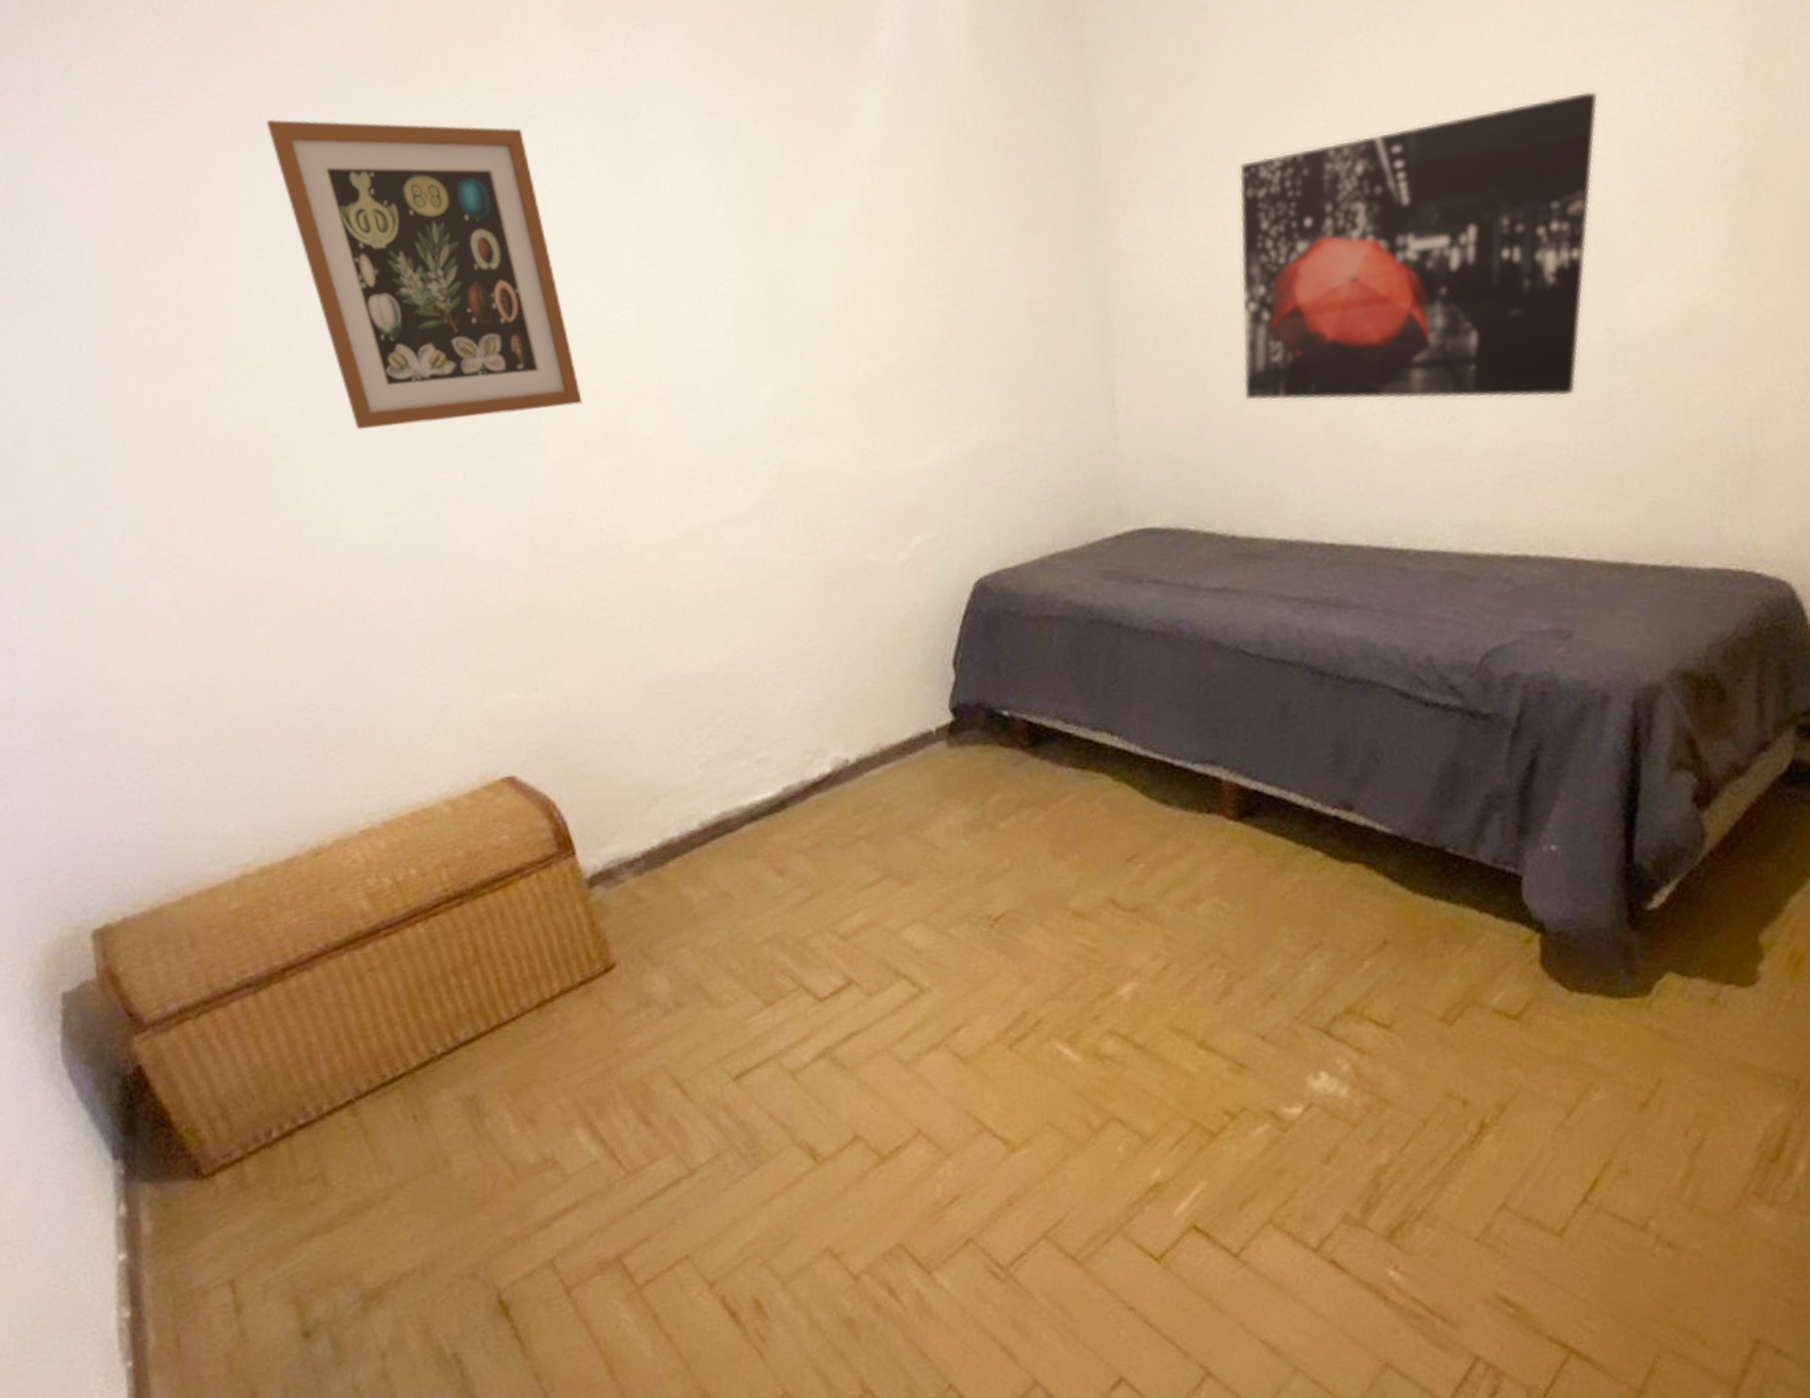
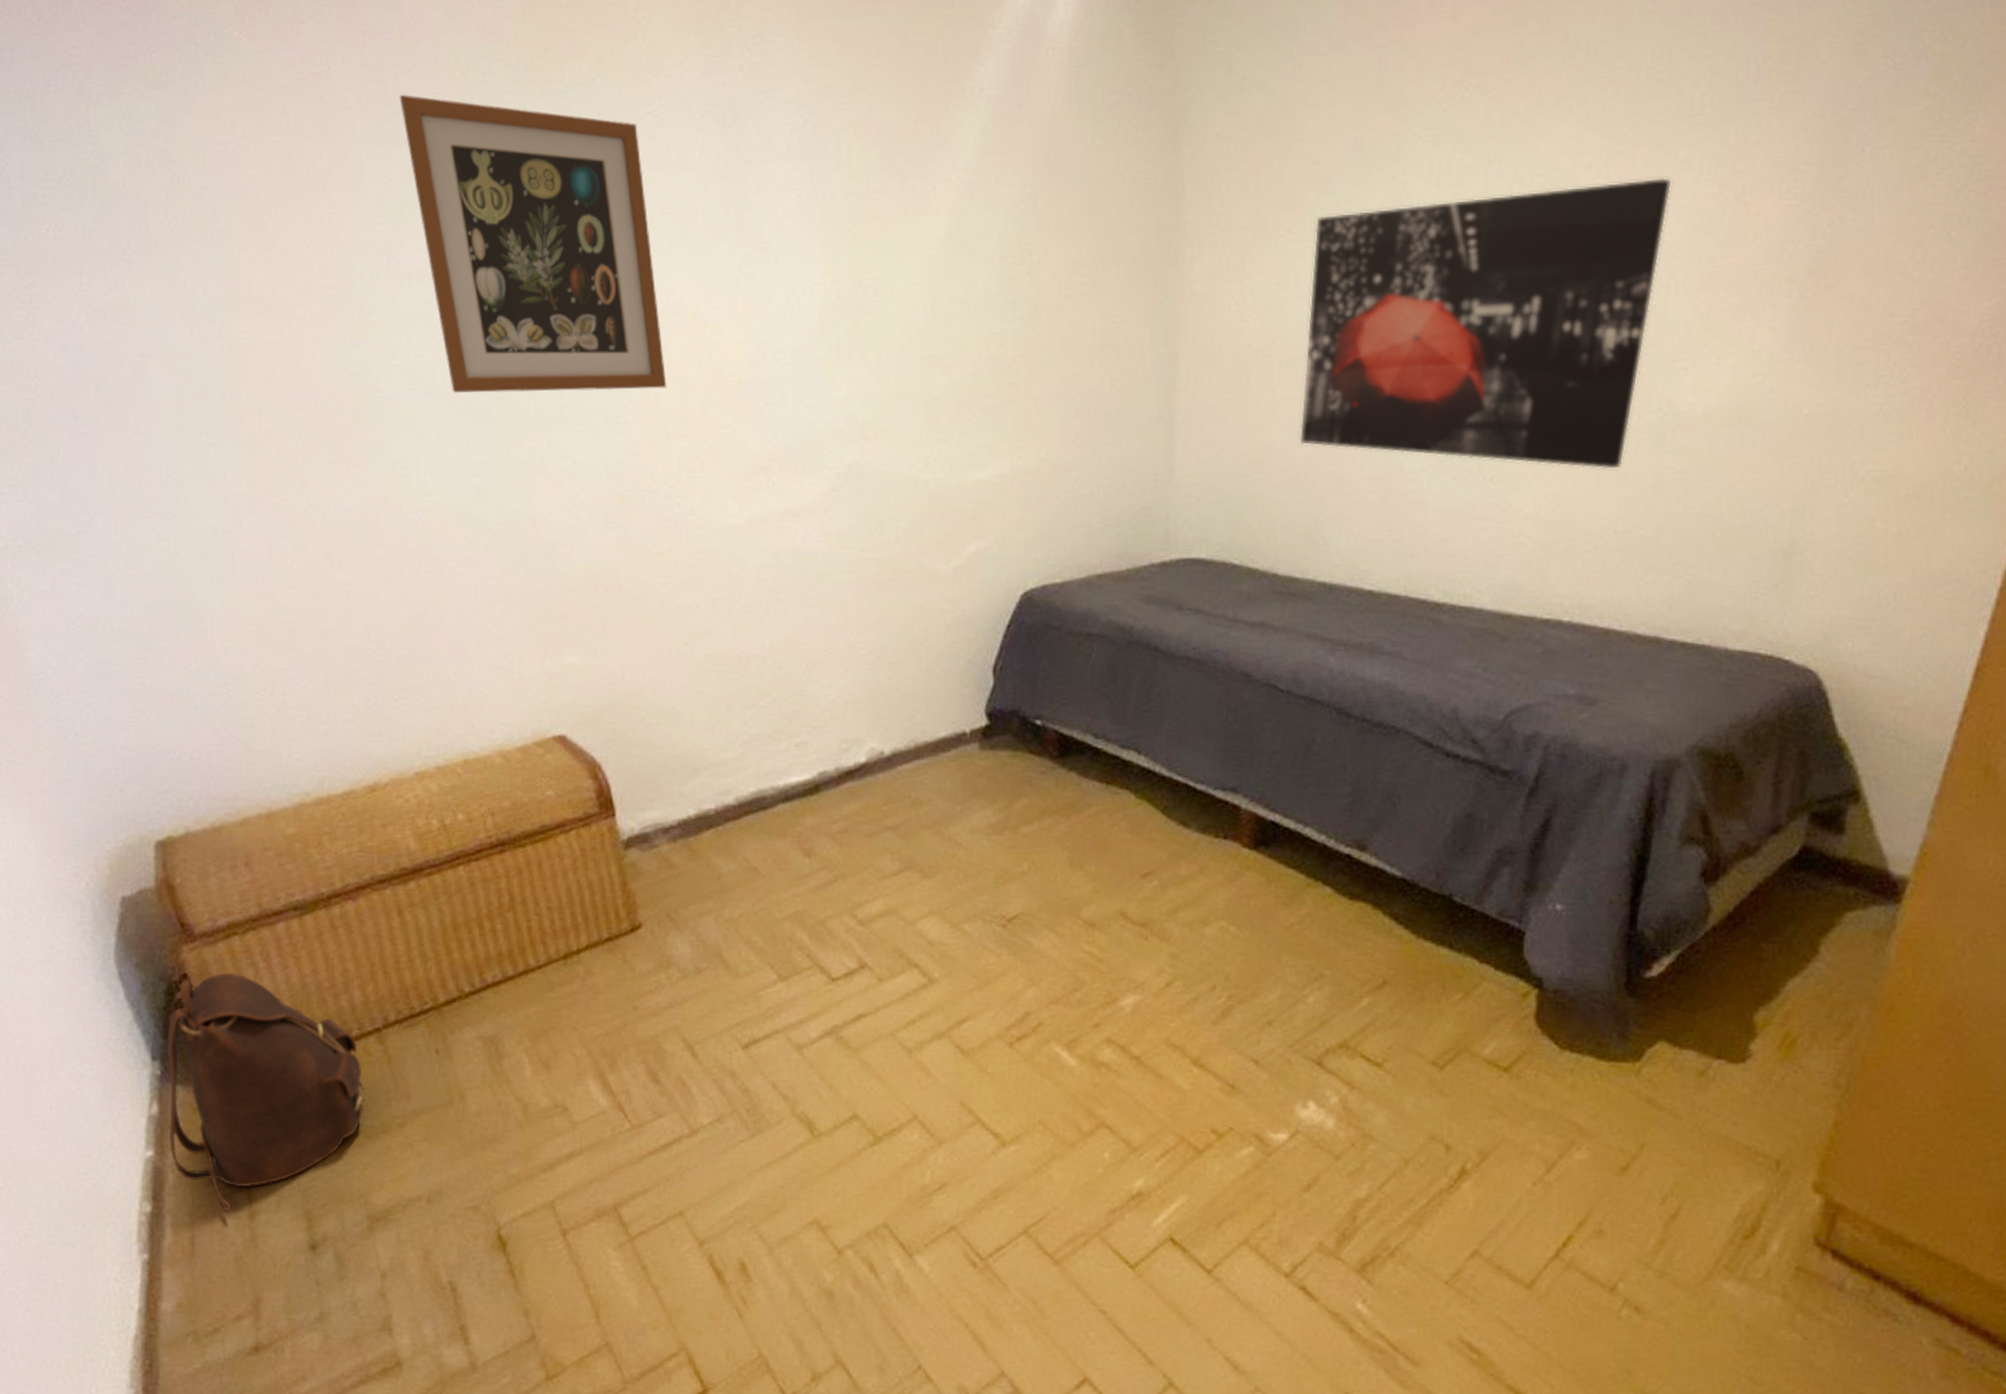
backpack: none [126,1059,345,1308] -> present [167,972,366,1212]

